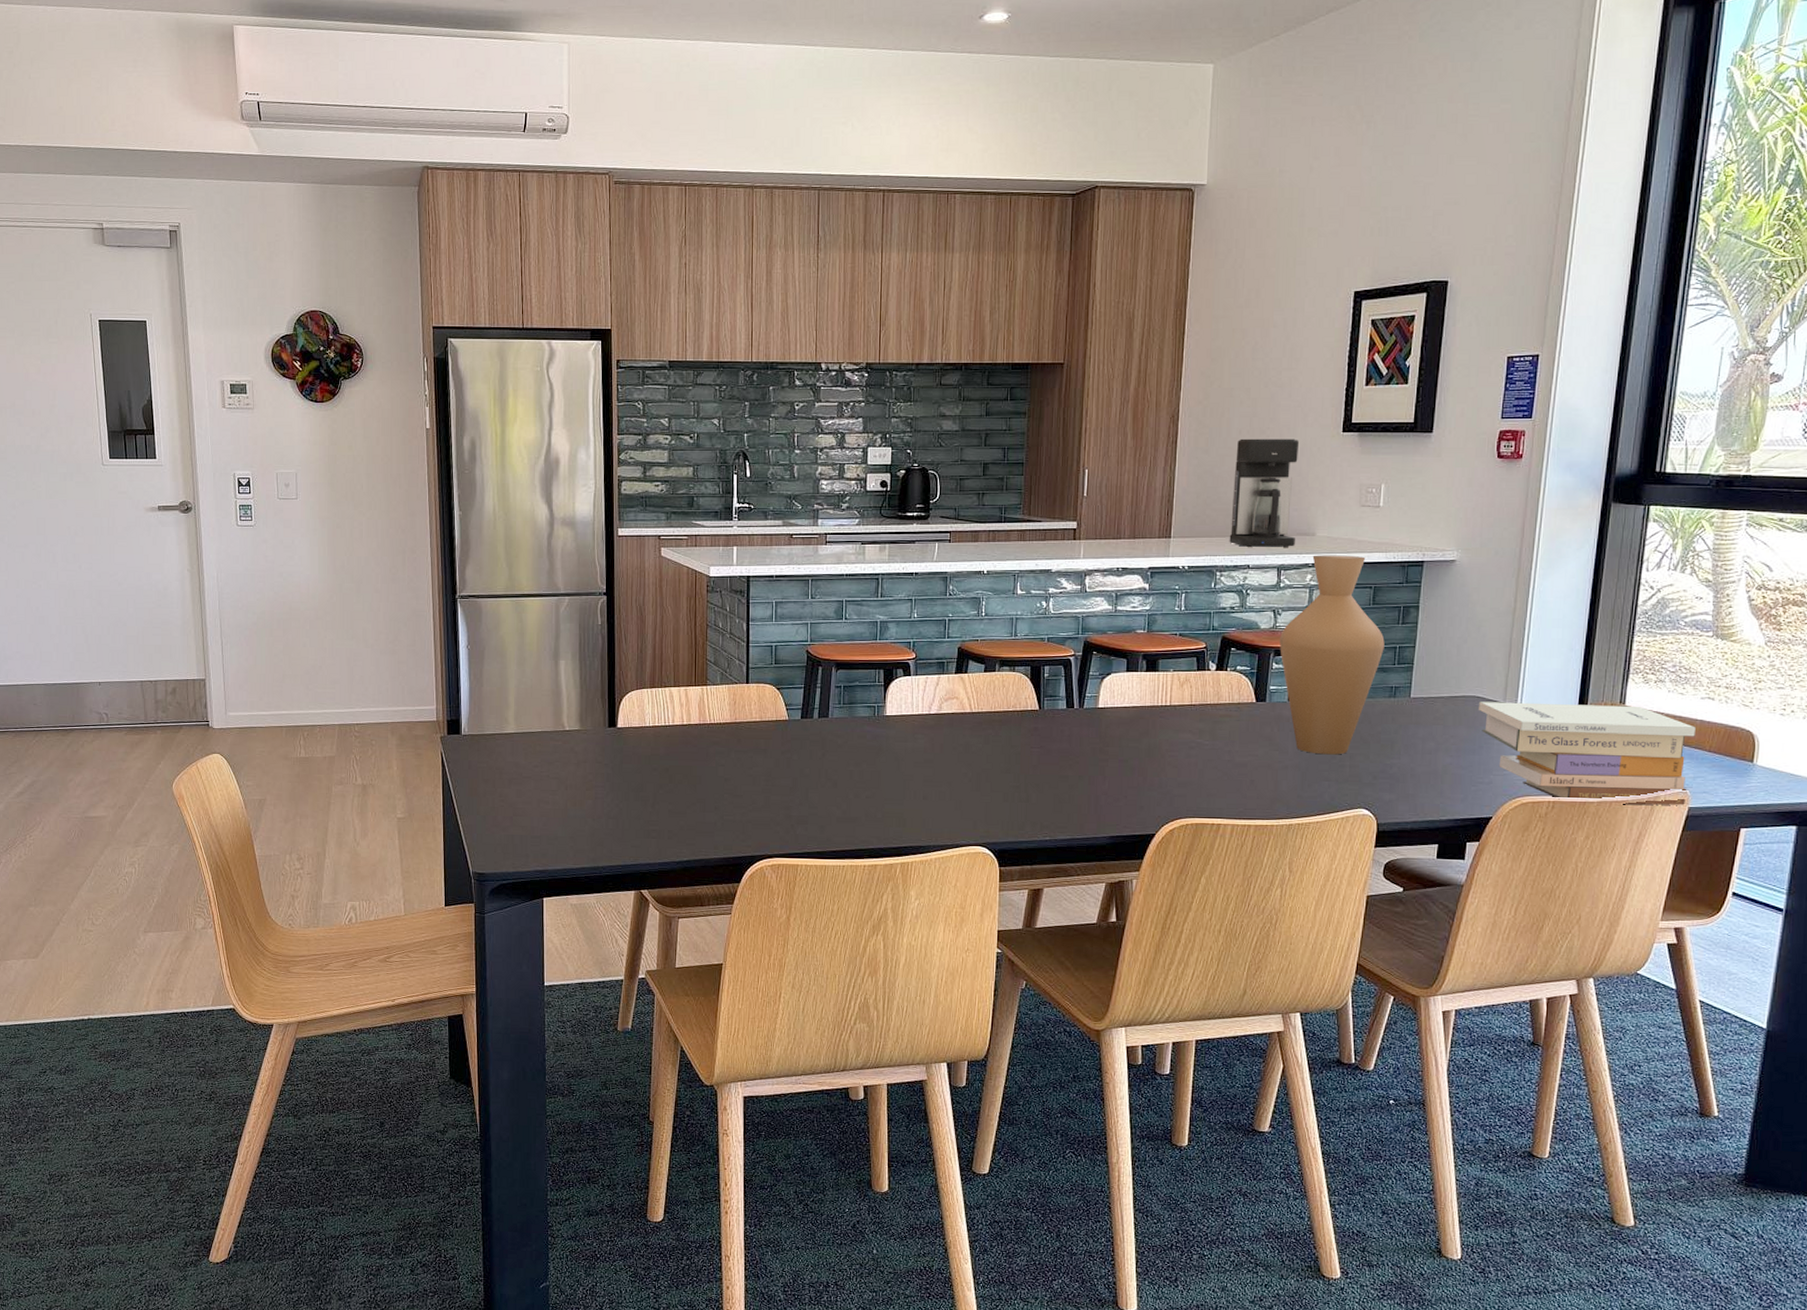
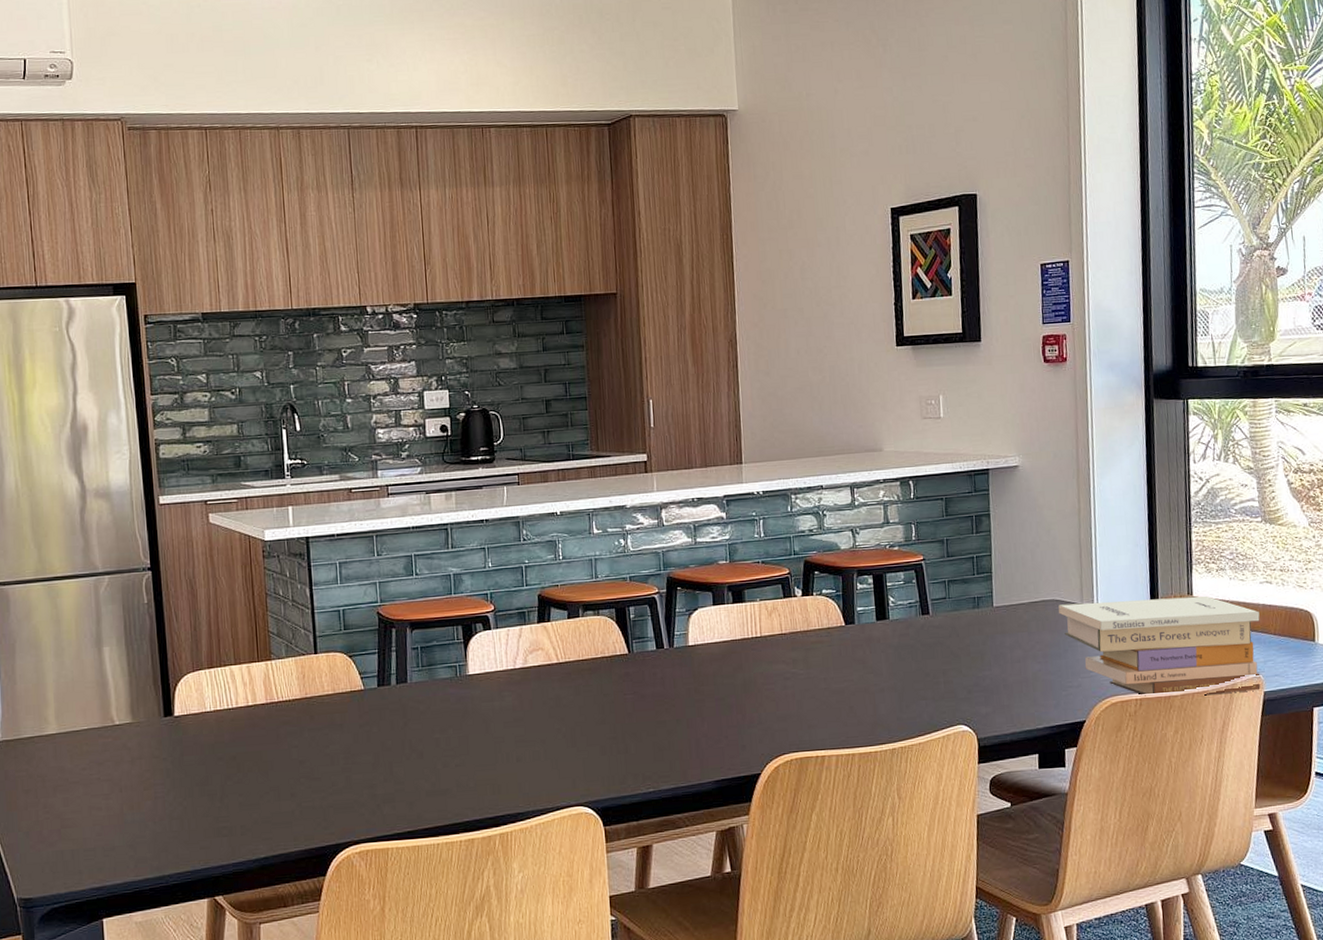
coffee maker: present [1229,438,1299,548] -> none [796,355,865,468]
vase: present [1279,555,1385,755] -> none [860,468,963,673]

